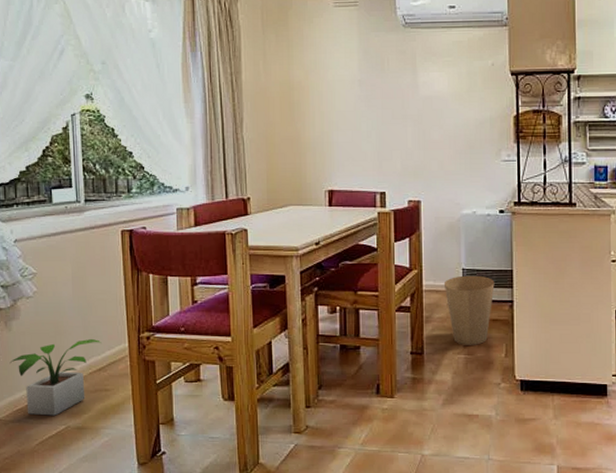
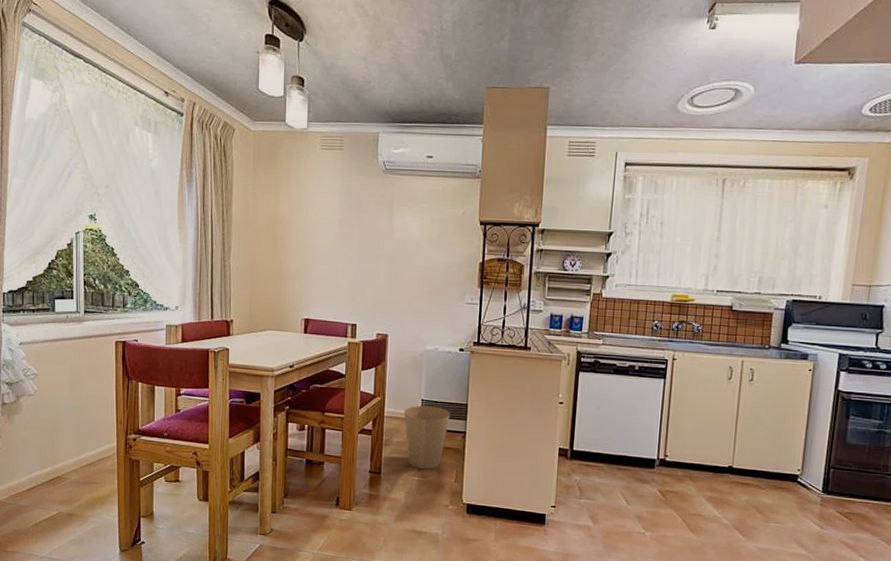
potted plant: present [9,338,102,416] -> none [10,436,93,502]

